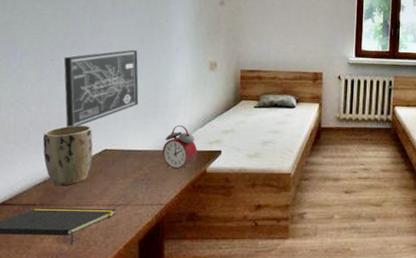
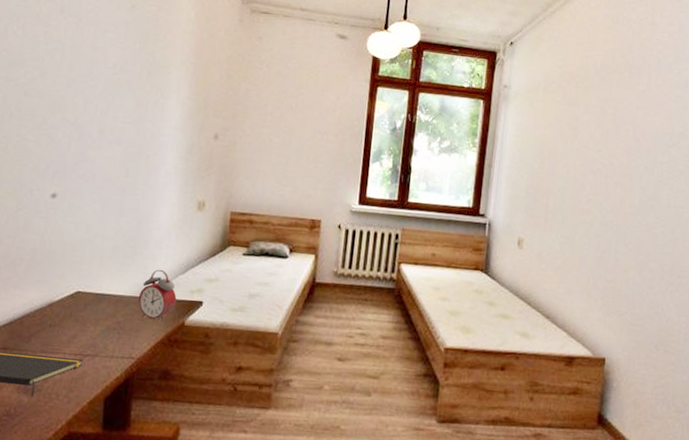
plant pot: present [43,125,93,186] -> none [12,262,66,330]
wall art: present [63,49,139,128] -> none [39,183,122,265]

